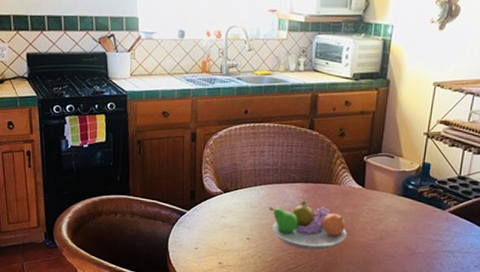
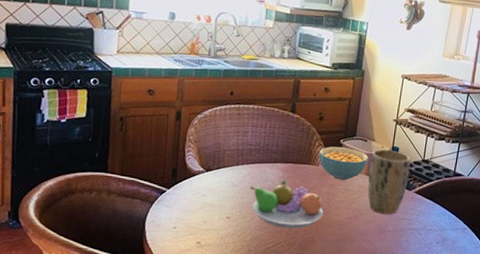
cereal bowl: none [340,164,396,200] -> present [318,146,368,180]
plant pot: none [395,166,444,237] -> present [367,149,411,215]

